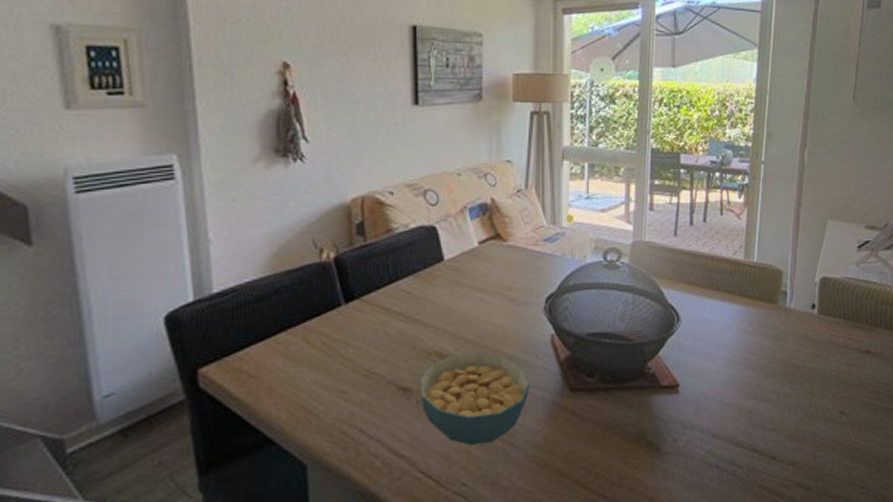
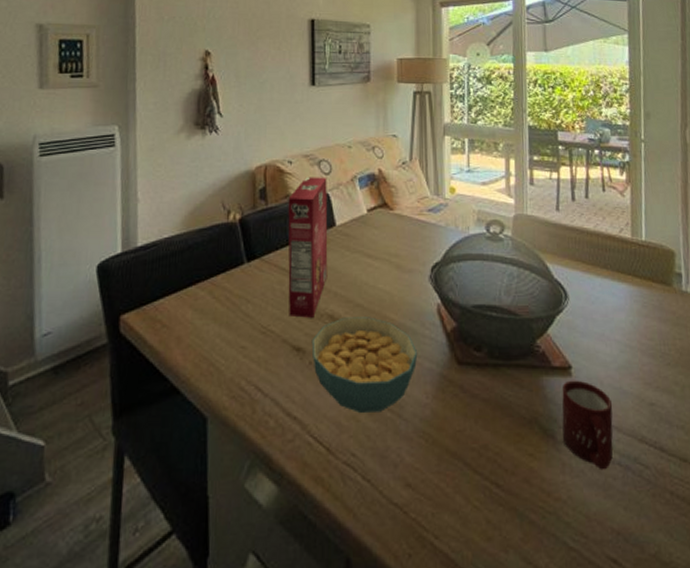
cereal box: none [390,208,436,358] -> present [288,177,328,318]
cup: none [667,396,715,474] -> present [562,380,613,470]

